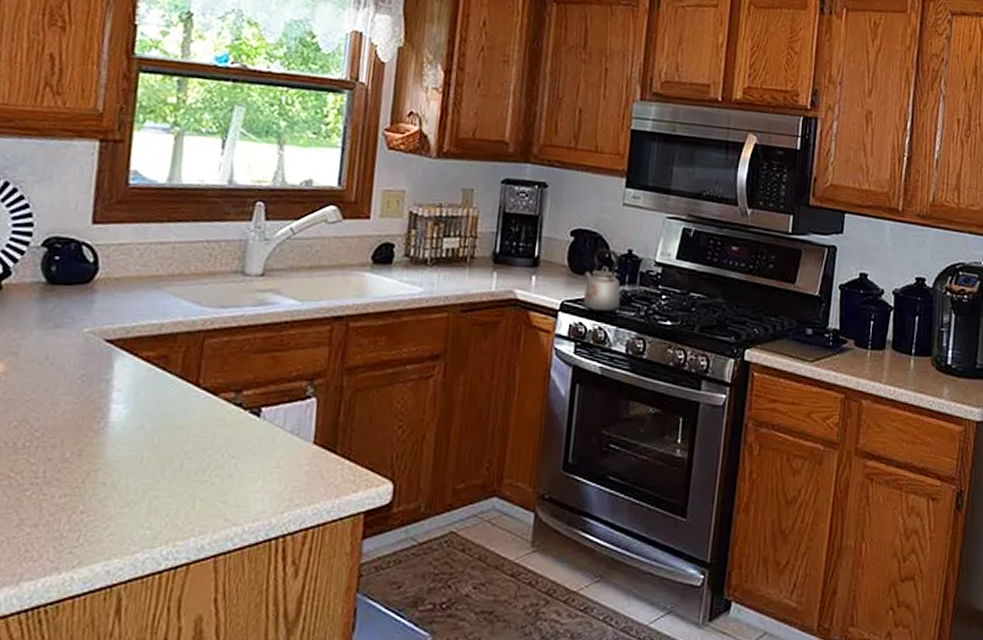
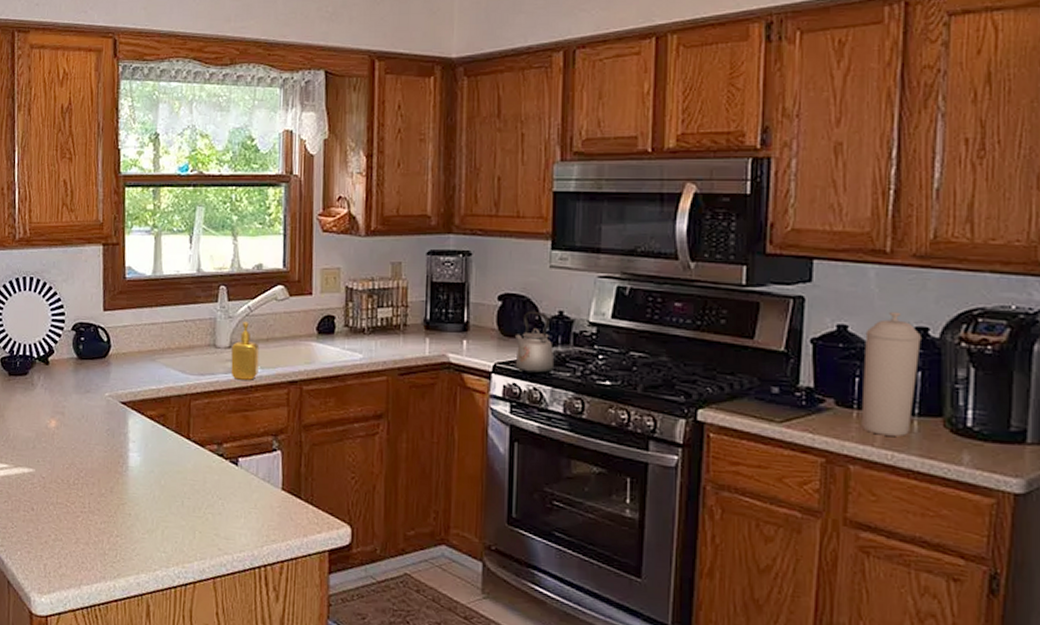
soap dispenser: none [261,246,301,315] -> present [231,322,260,380]
canister: none [873,263,921,374] -> present [861,311,923,437]

